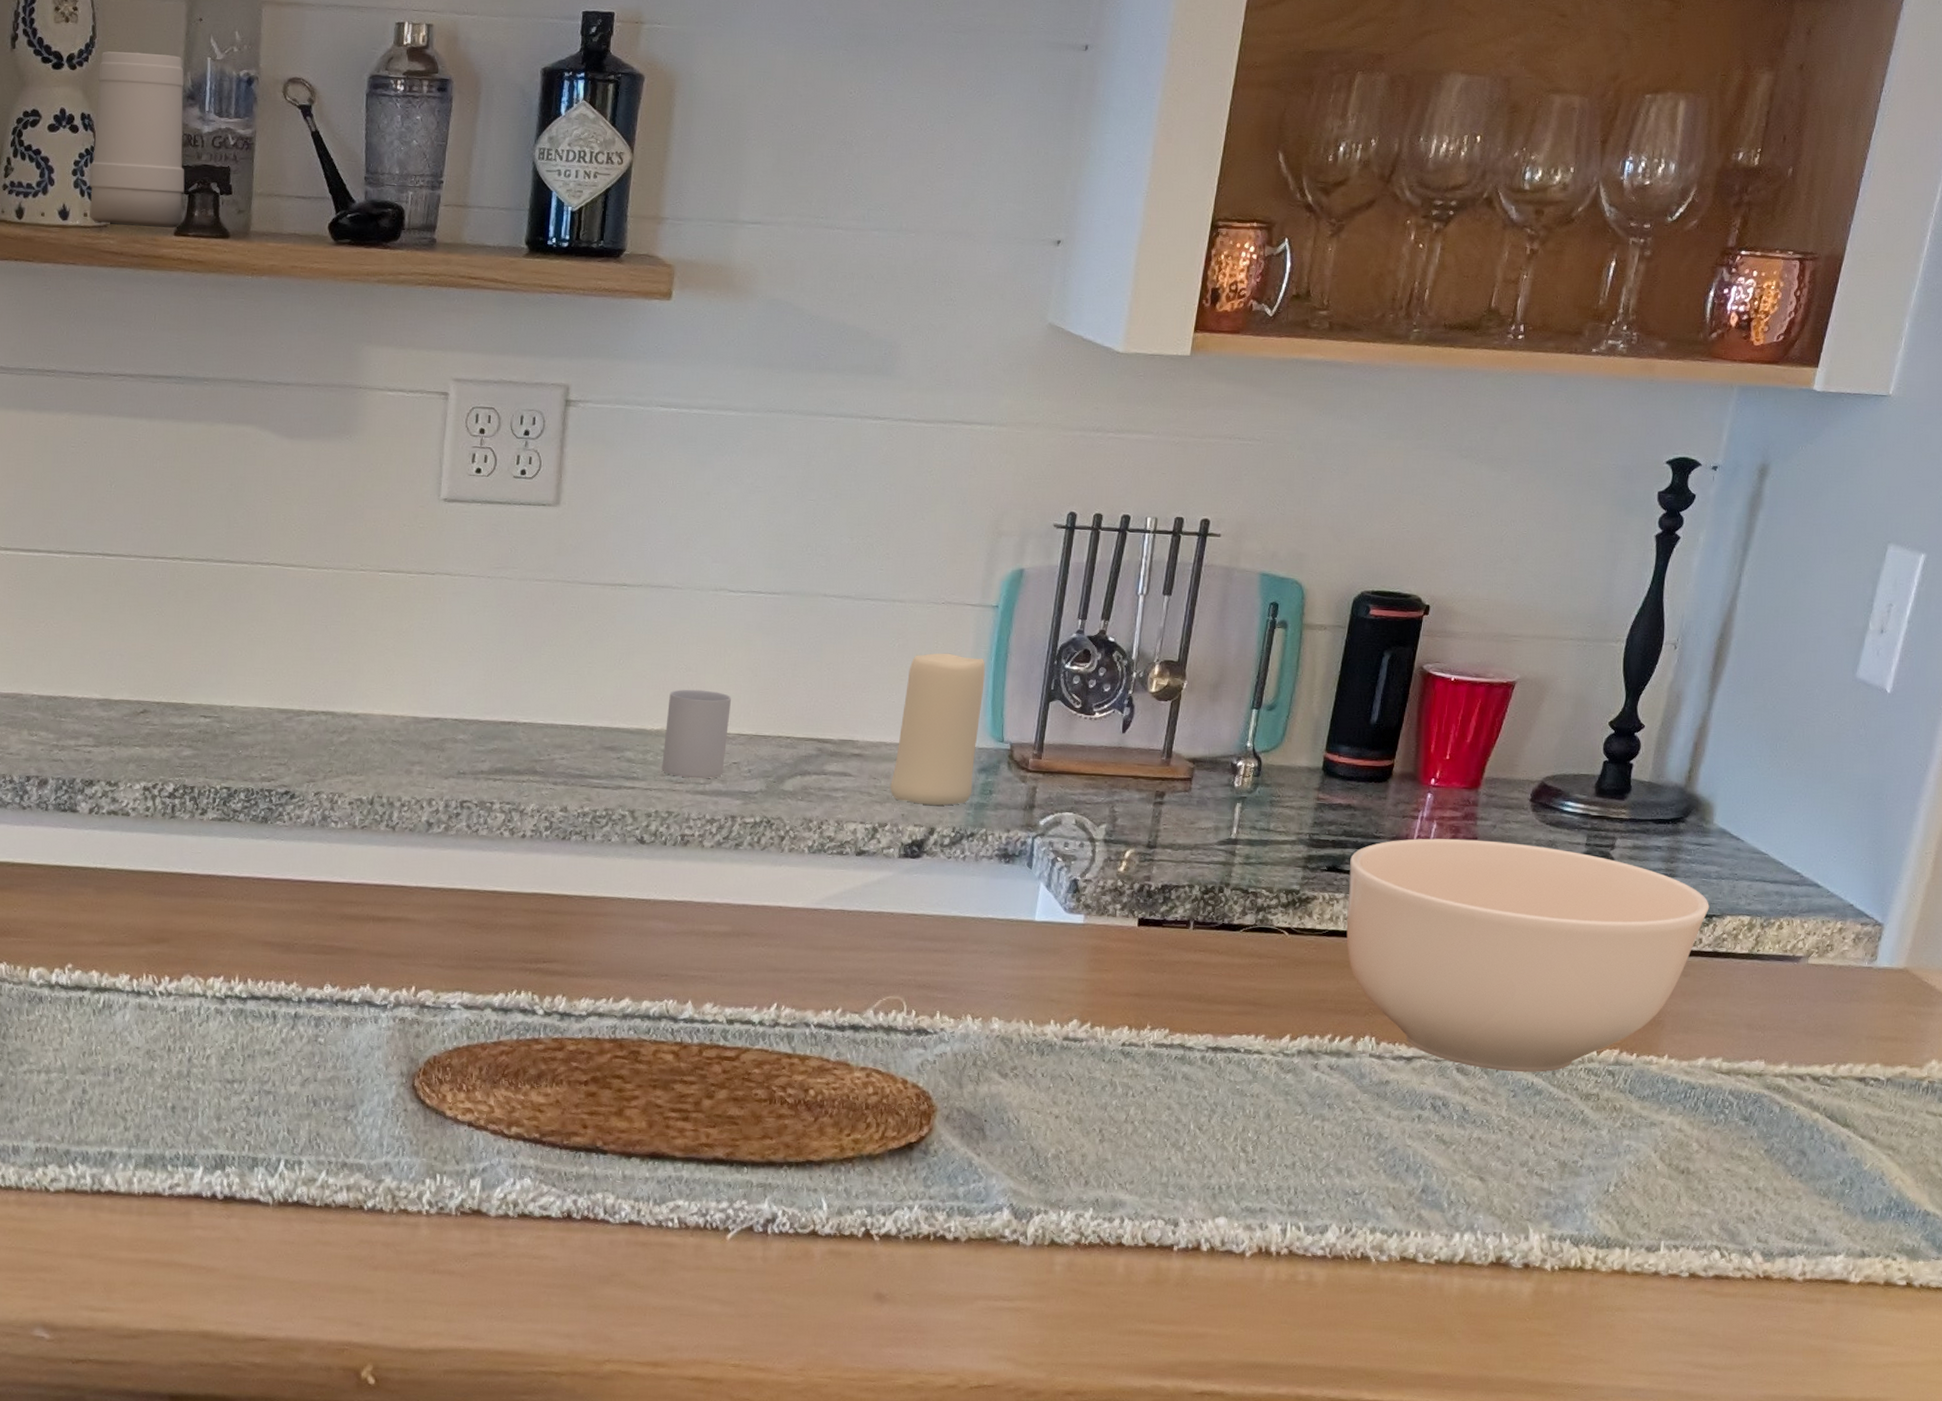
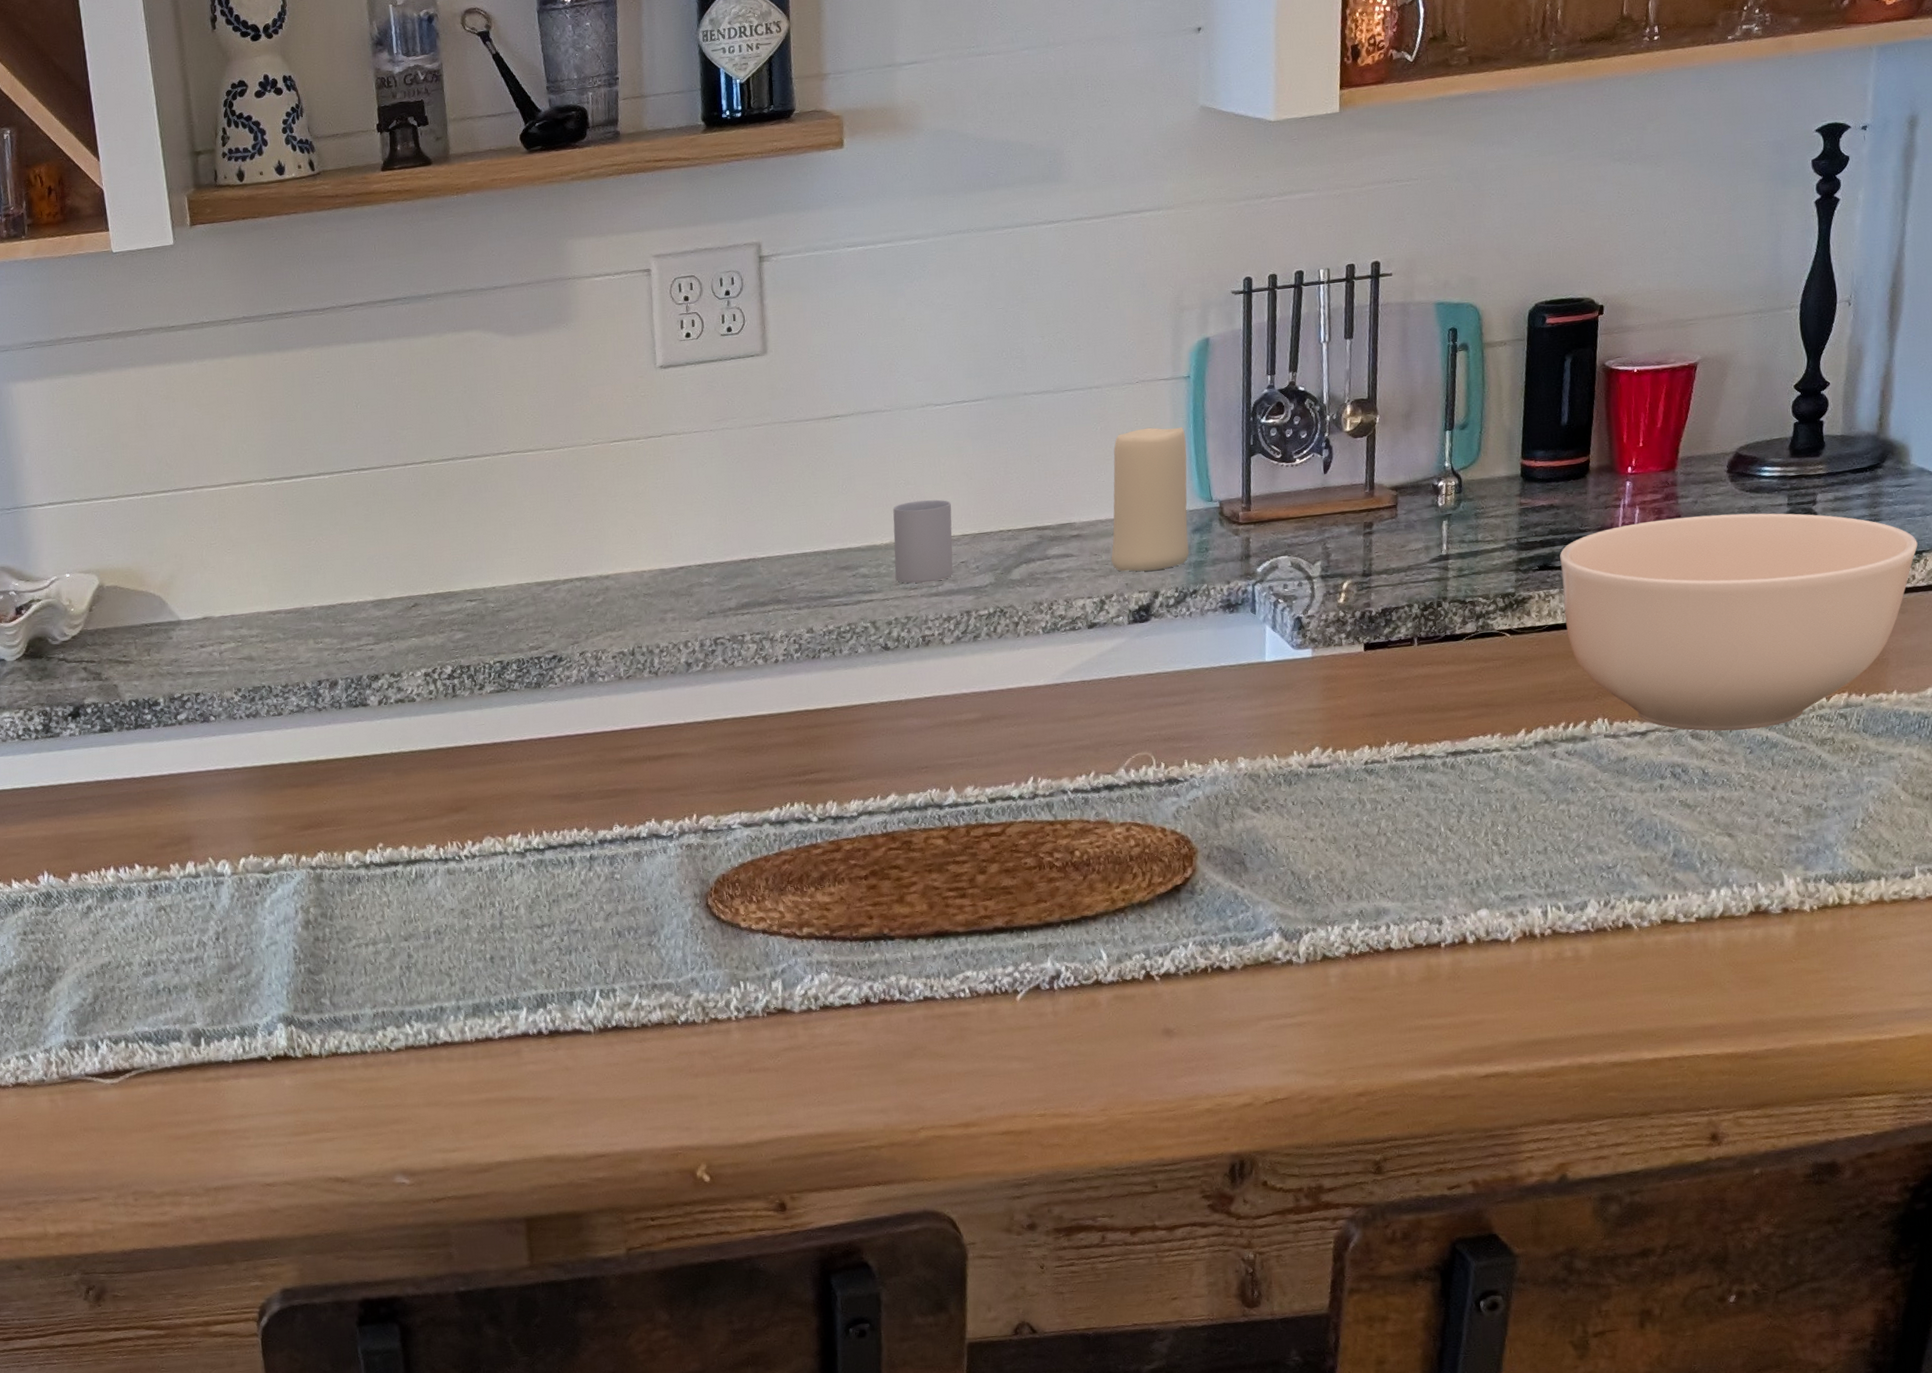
beer mug: present [90,51,185,227] -> none [292,8,387,172]

